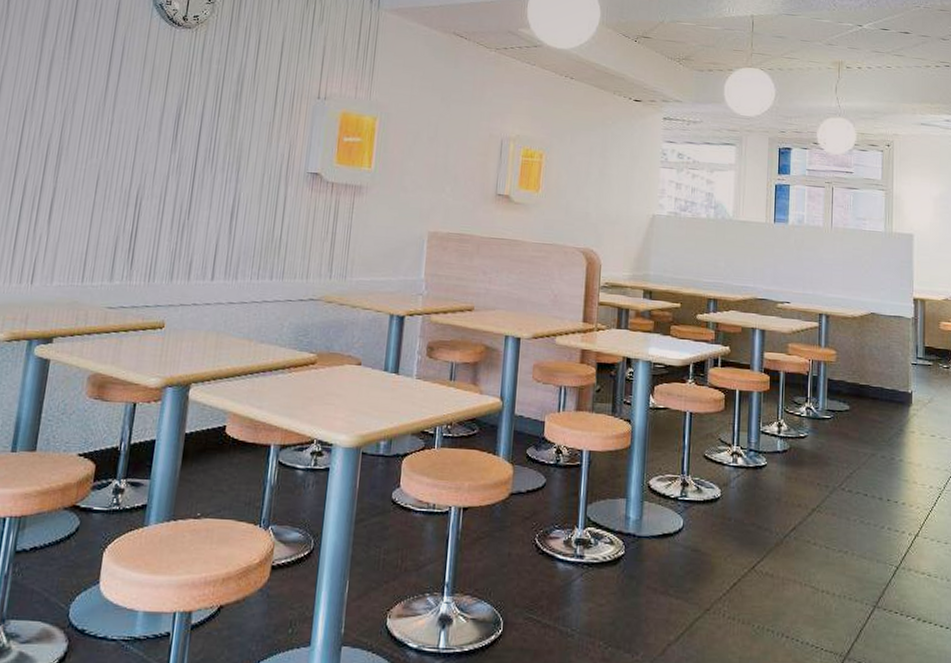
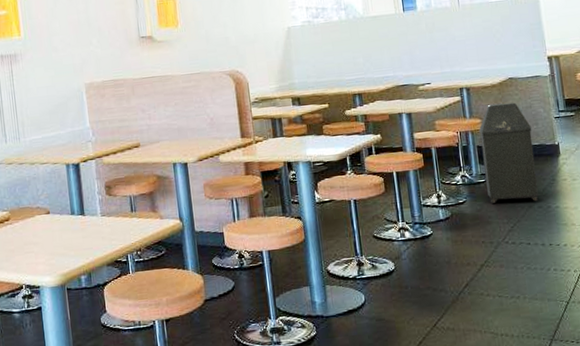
trash can: none [831,337,887,449] -> present [479,102,539,203]

